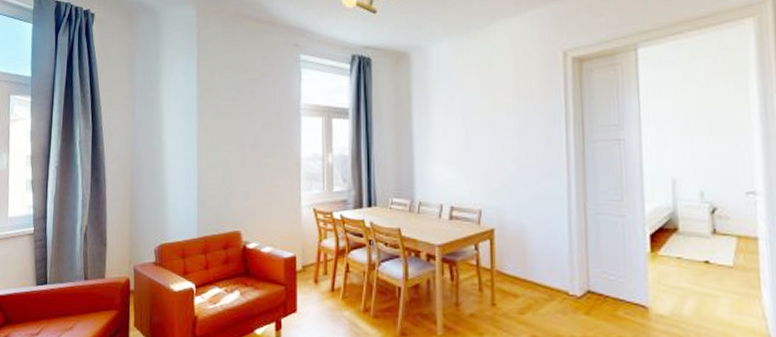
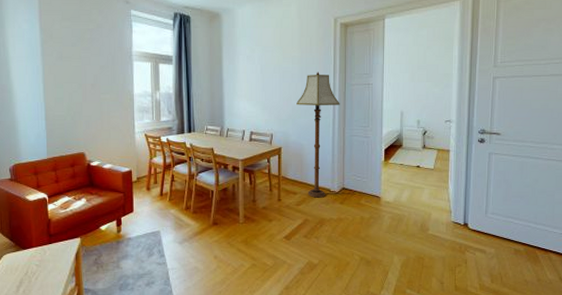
floor lamp: none [513,123,577,304] -> present [296,71,340,198]

